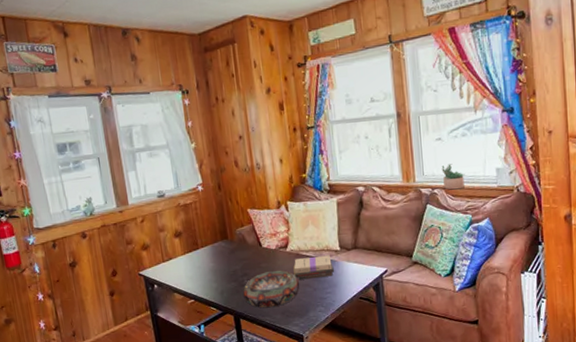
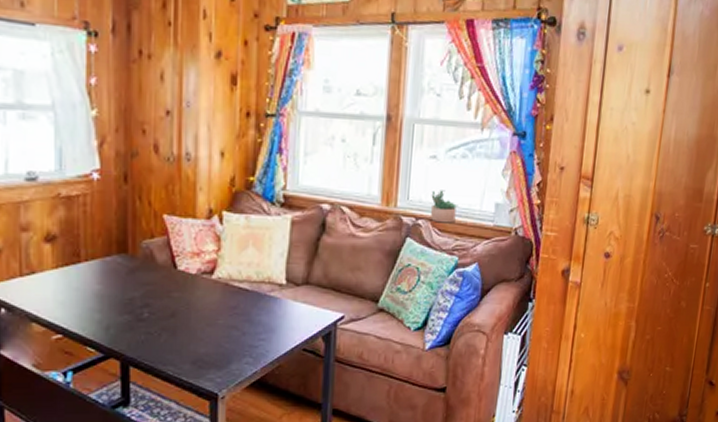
decorative bowl: present [243,270,300,308] -> none [140,303,224,354]
books: present [292,255,334,280] -> none [216,289,274,319]

